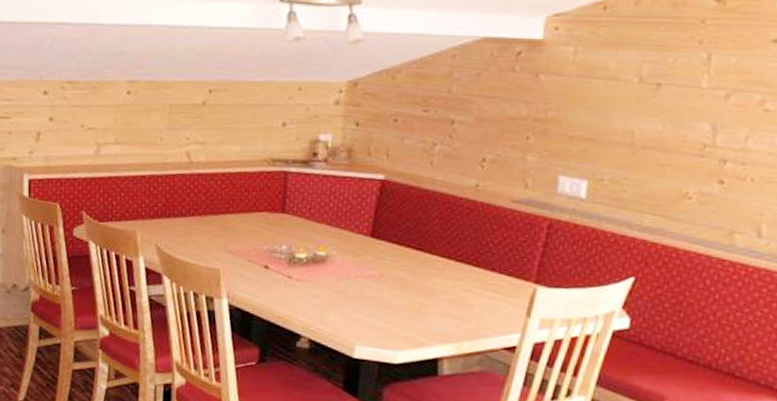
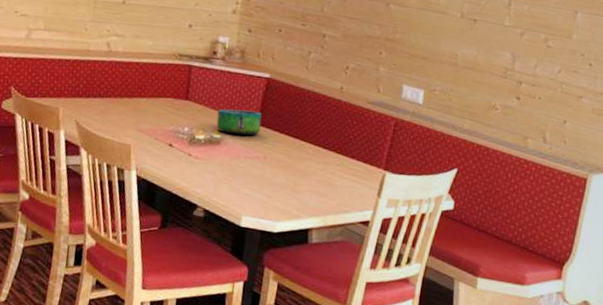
decorative bowl: none [320,220,376,251] -> present [216,109,262,135]

